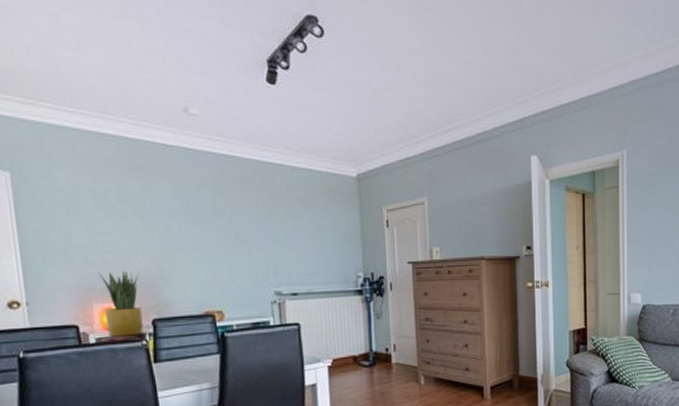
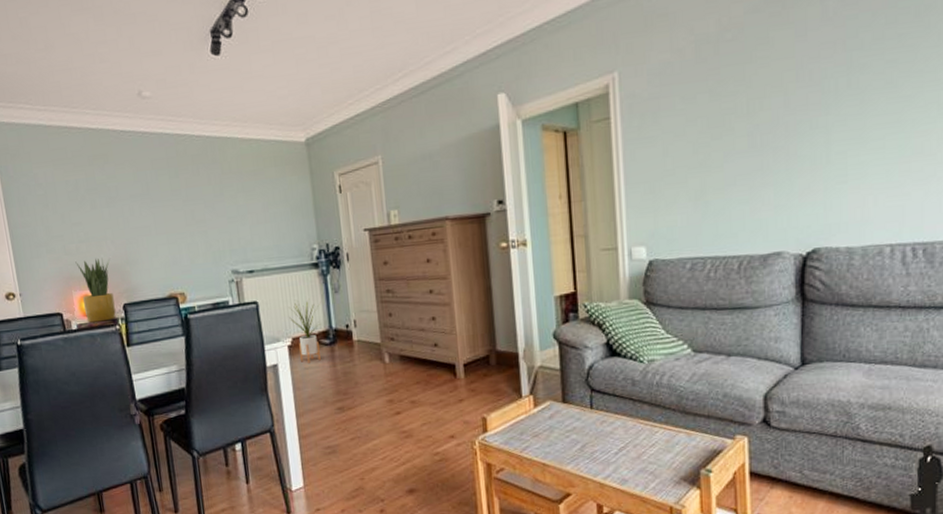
house plant: none [331,322,362,384] -> present [289,298,321,364]

